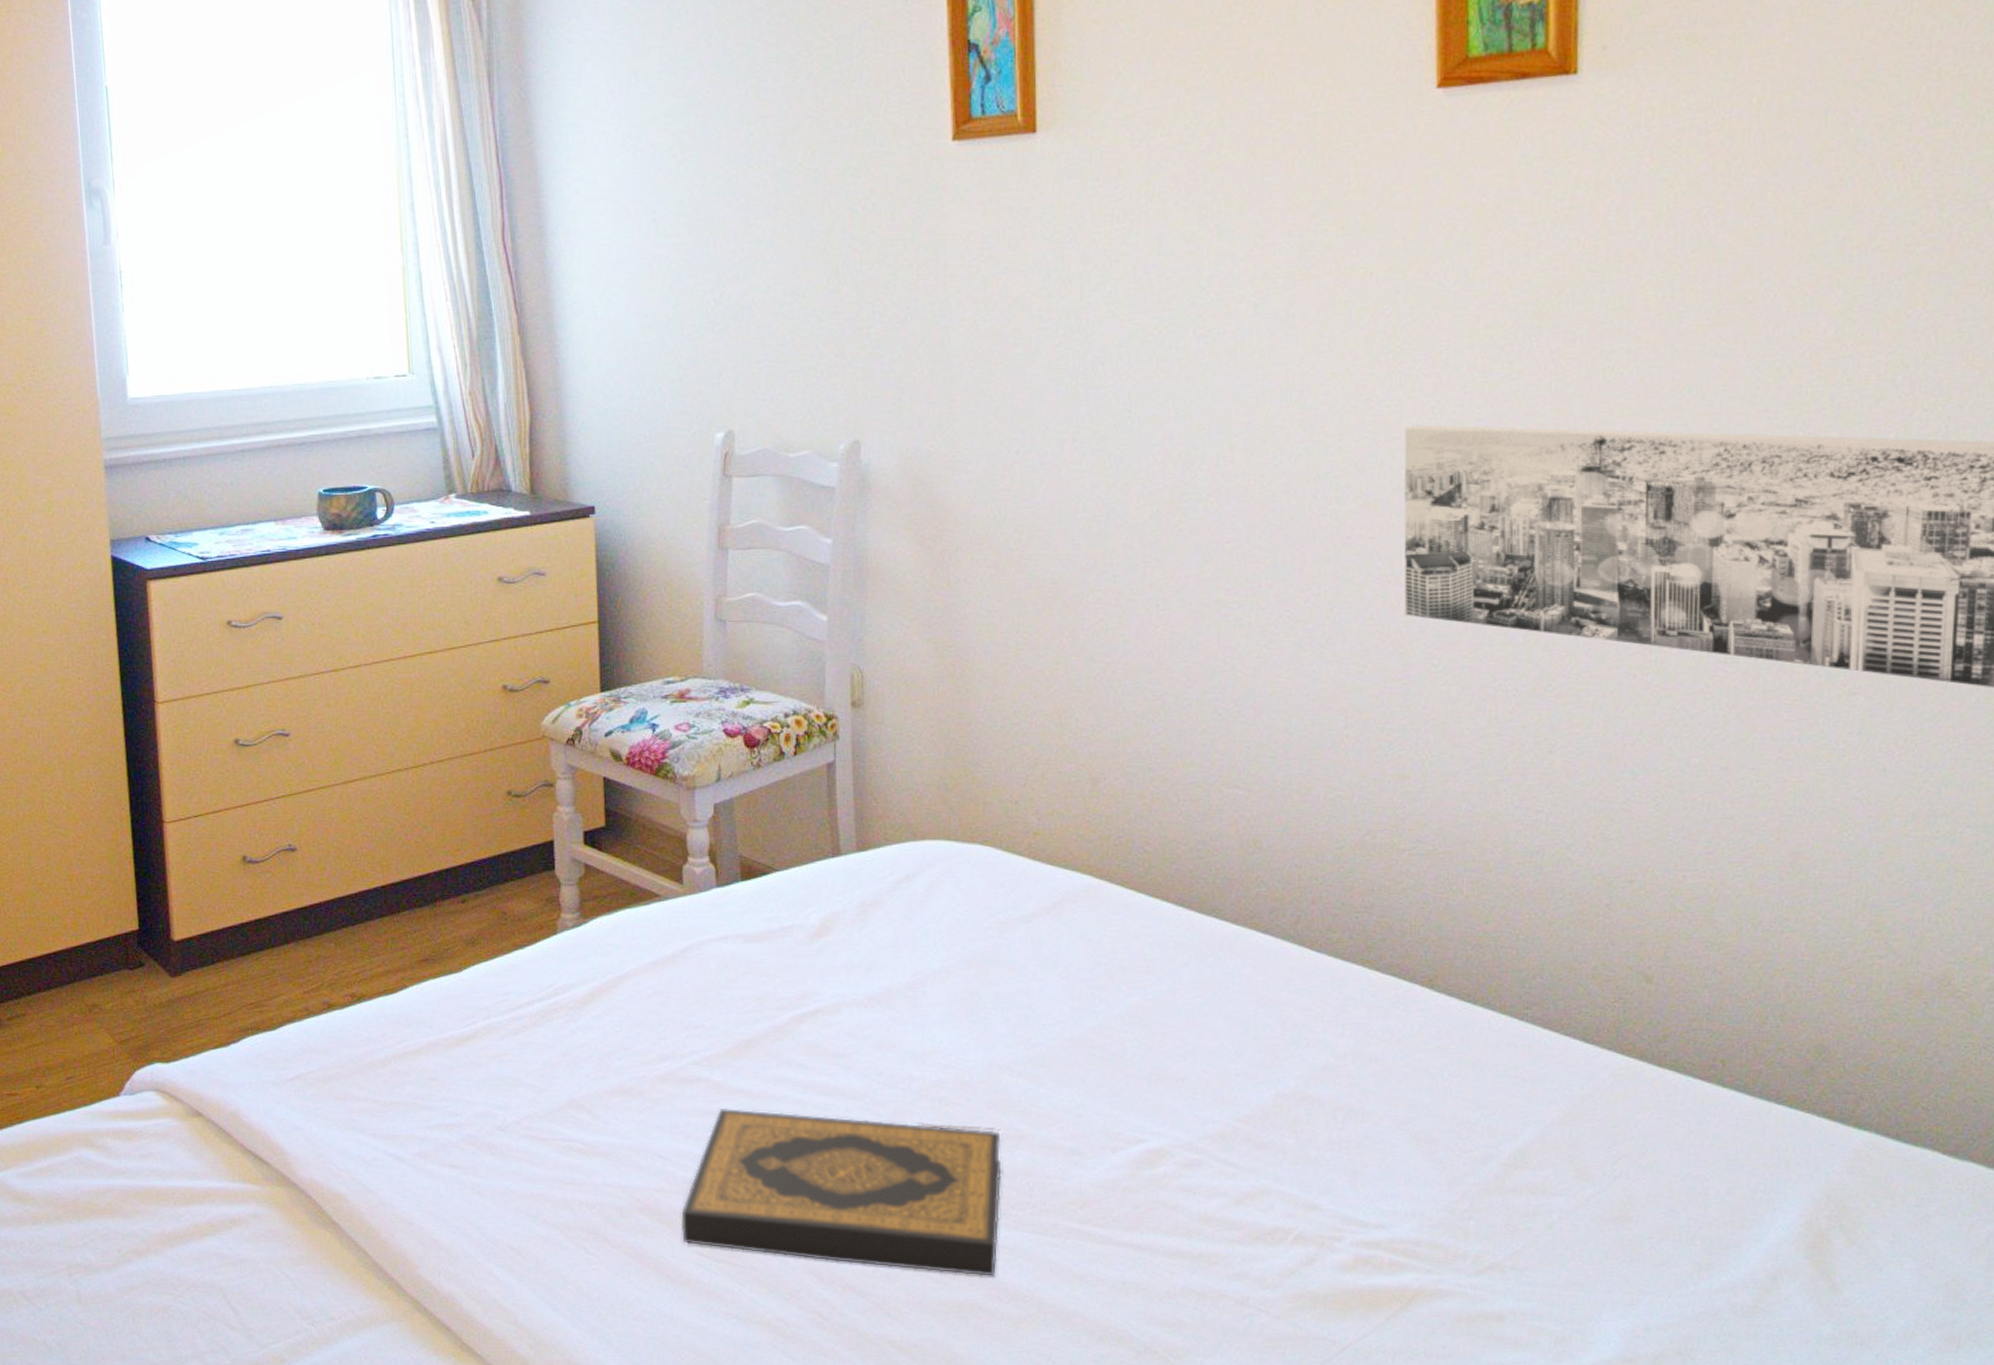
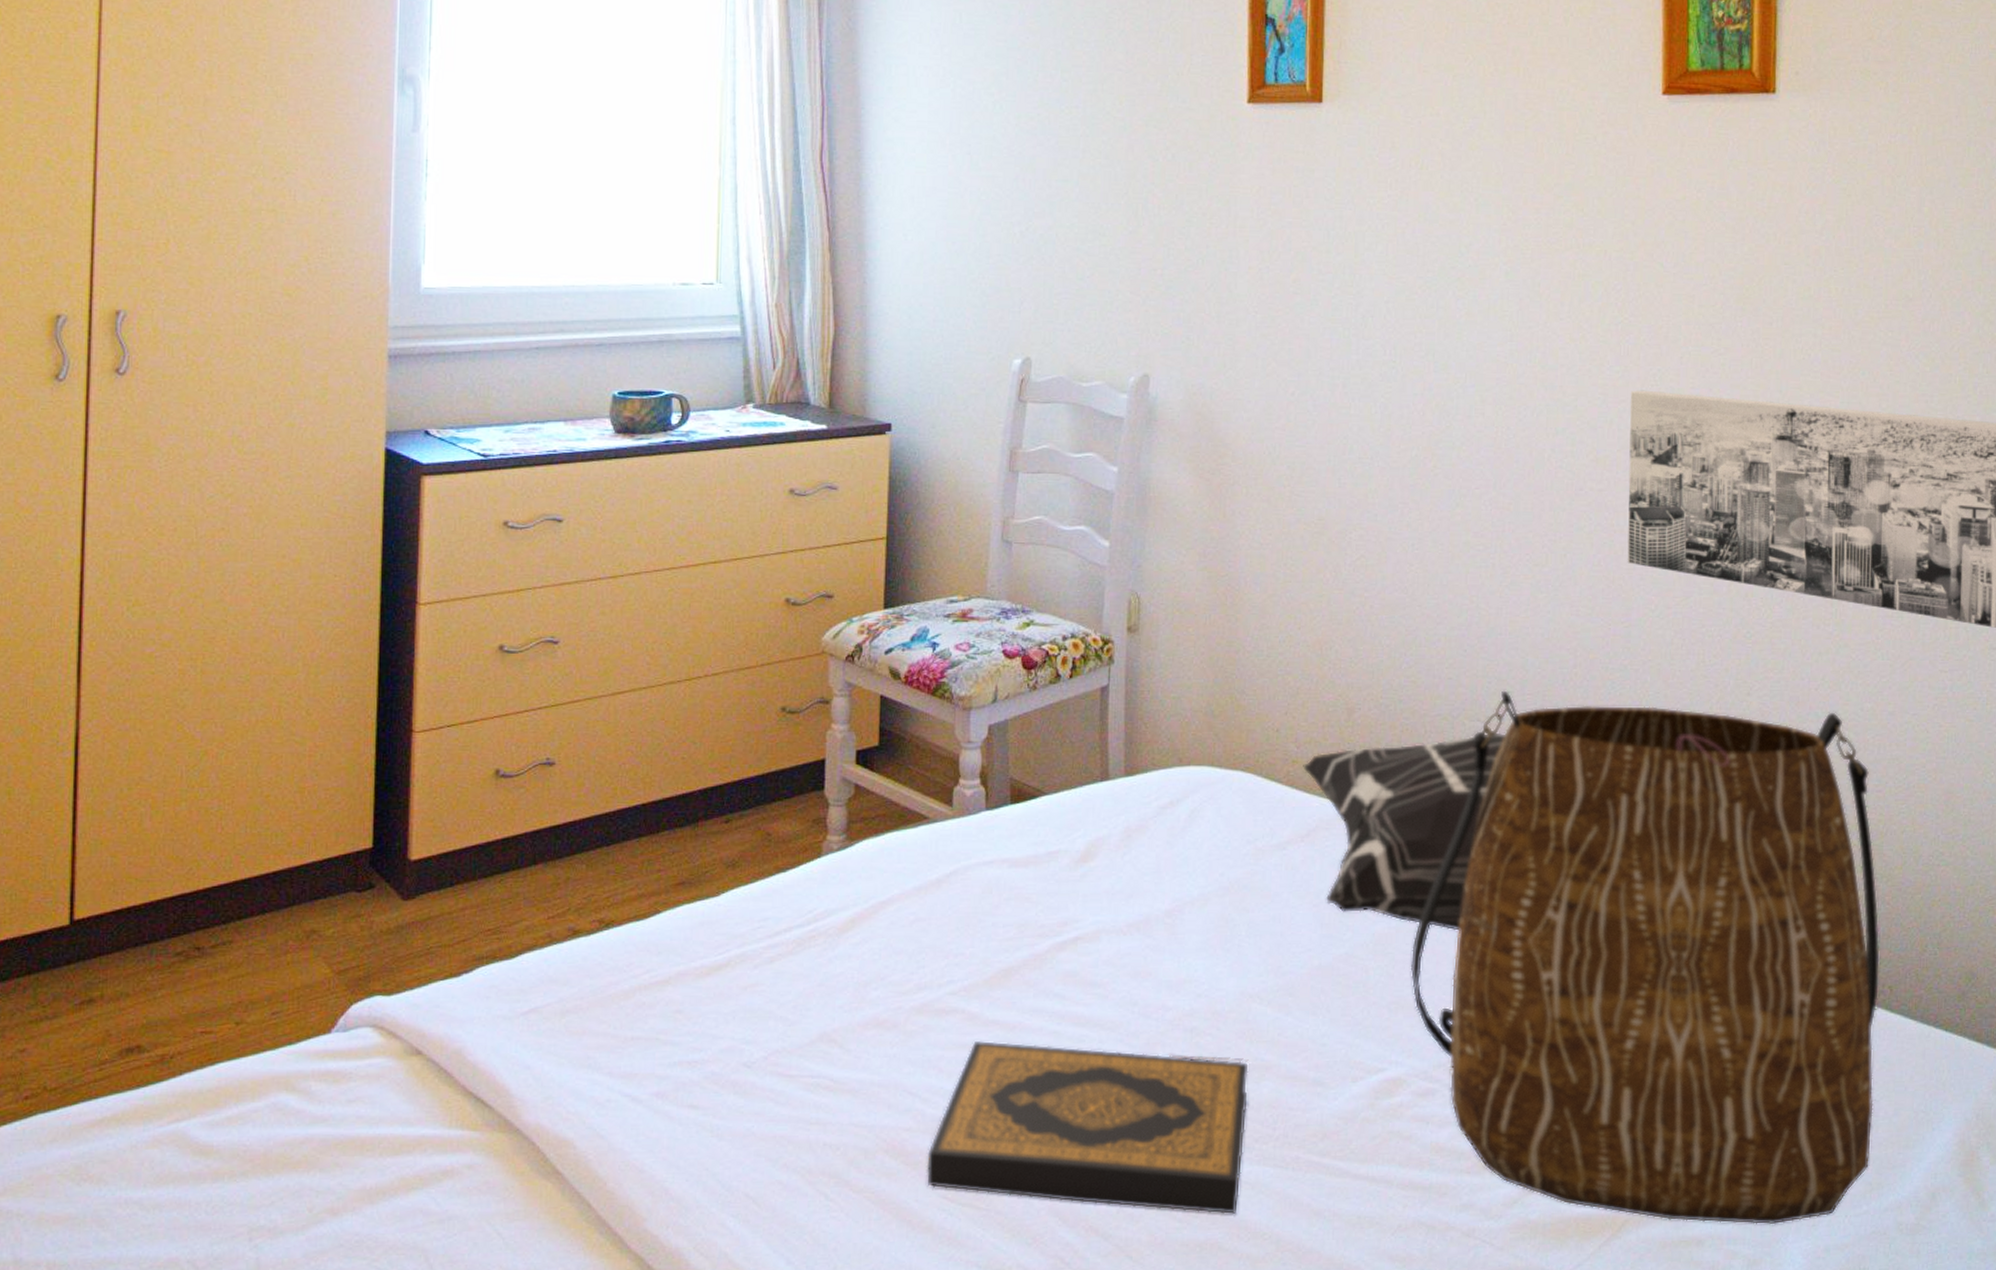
decorative pillow: none [1045,799,1268,1003] -> present [1303,732,1505,931]
tote bag: none [1170,755,1710,1303] -> present [1410,690,1880,1225]

